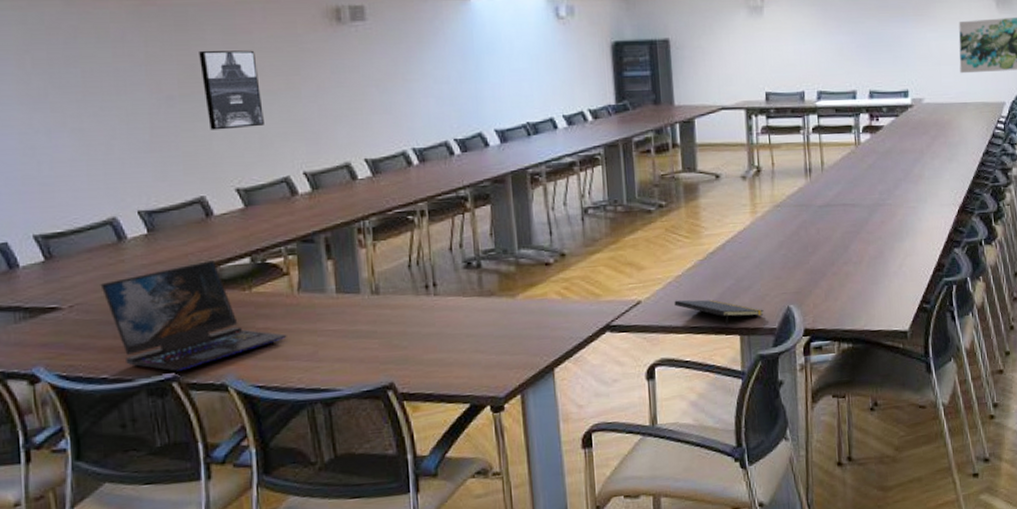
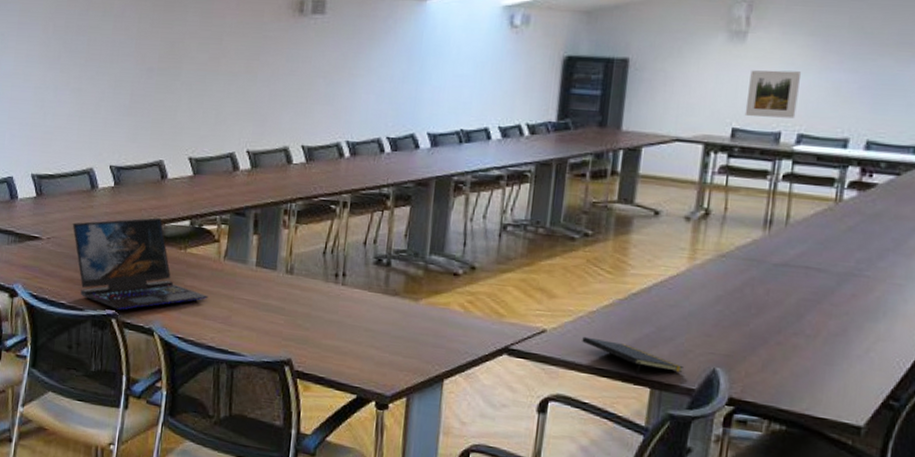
wall art: present [199,50,264,130] -> none [177,30,225,104]
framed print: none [772,37,813,81] -> present [744,70,801,118]

